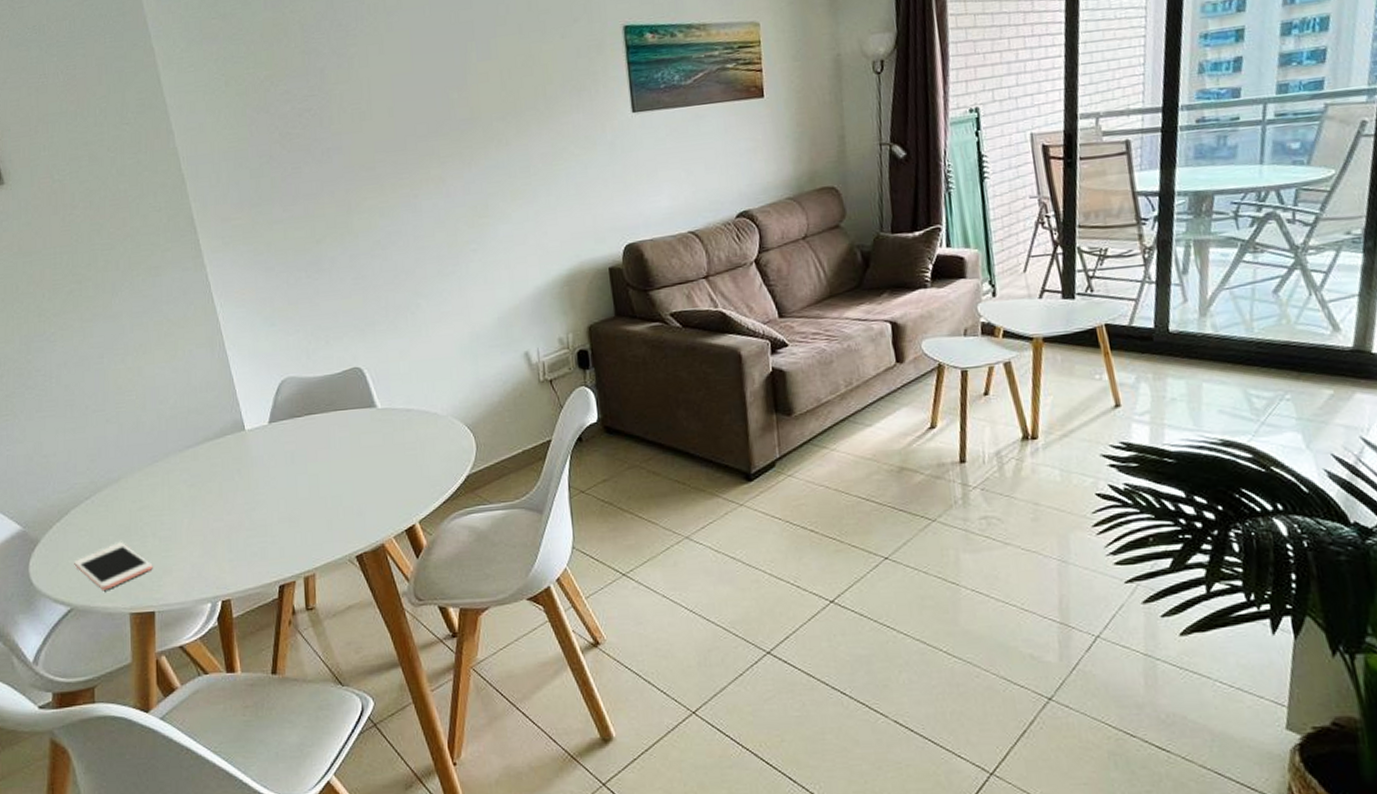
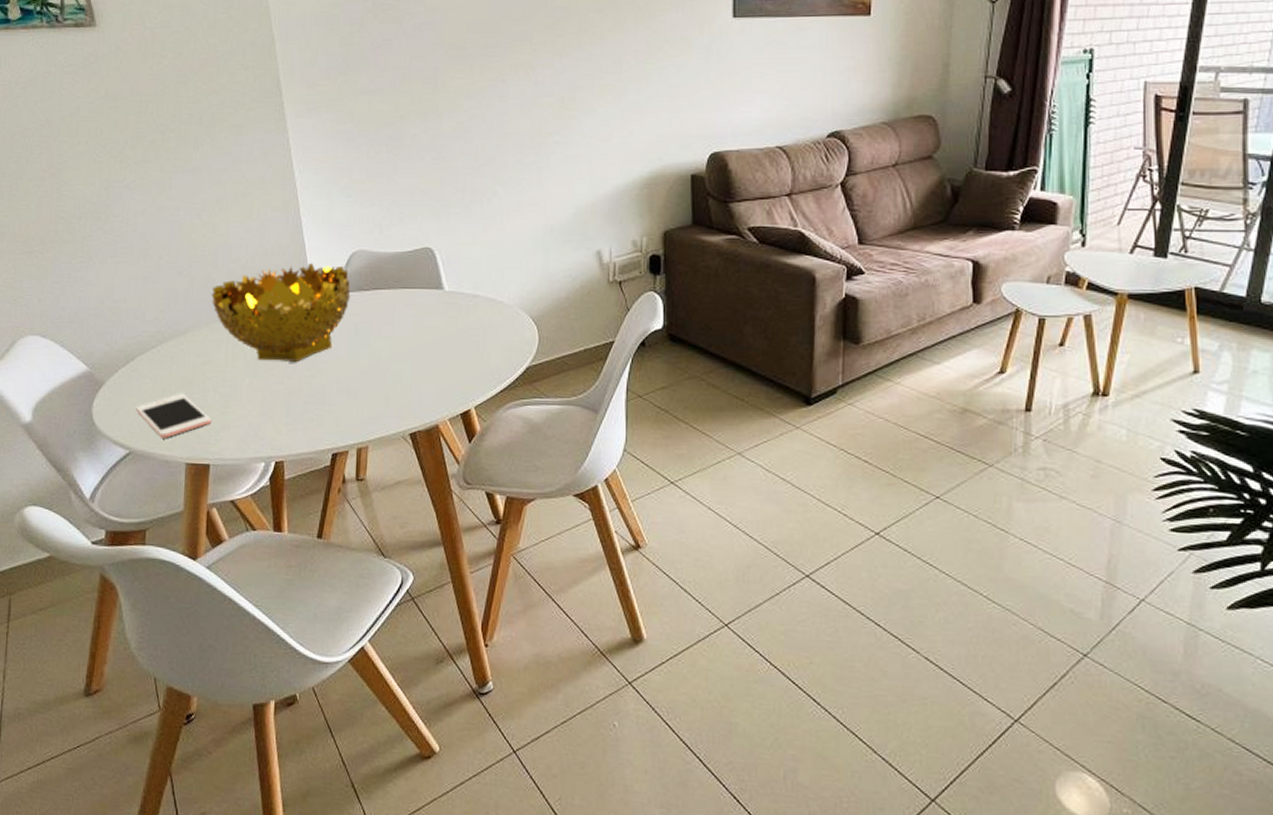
decorative bowl: none [142,394,284,500] -> present [211,262,351,363]

